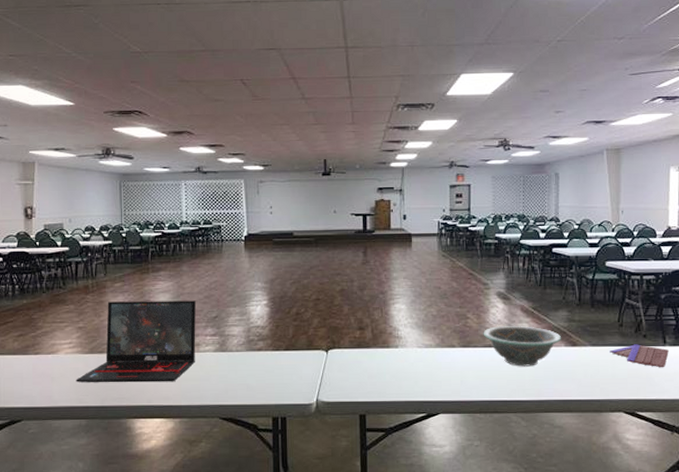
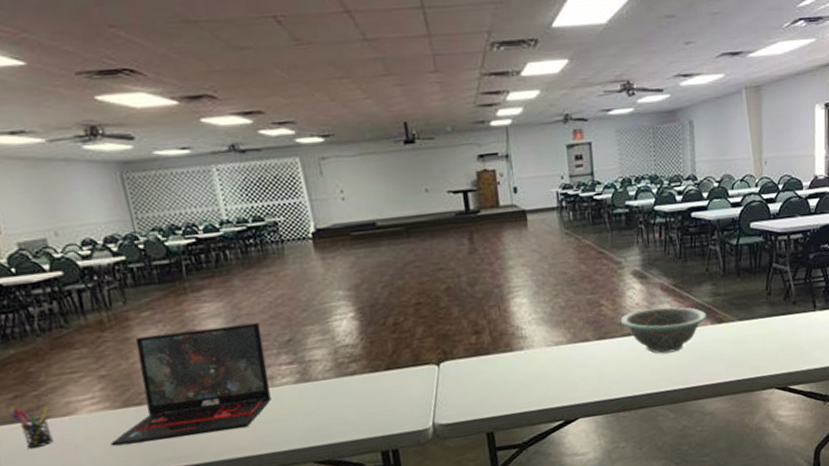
pen holder: none [15,344,40,375] -> present [11,405,54,448]
book: present [610,344,669,368] -> none [758,312,819,335]

